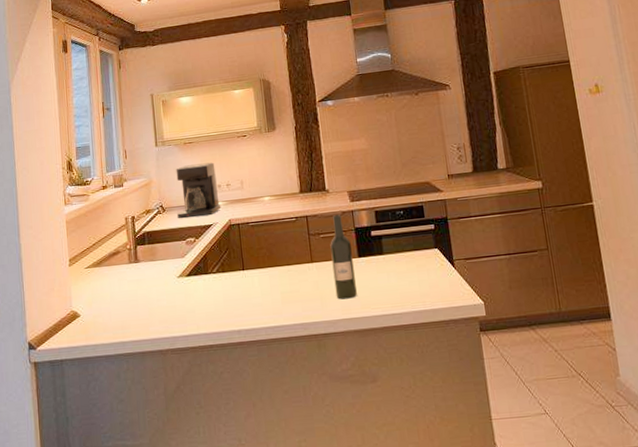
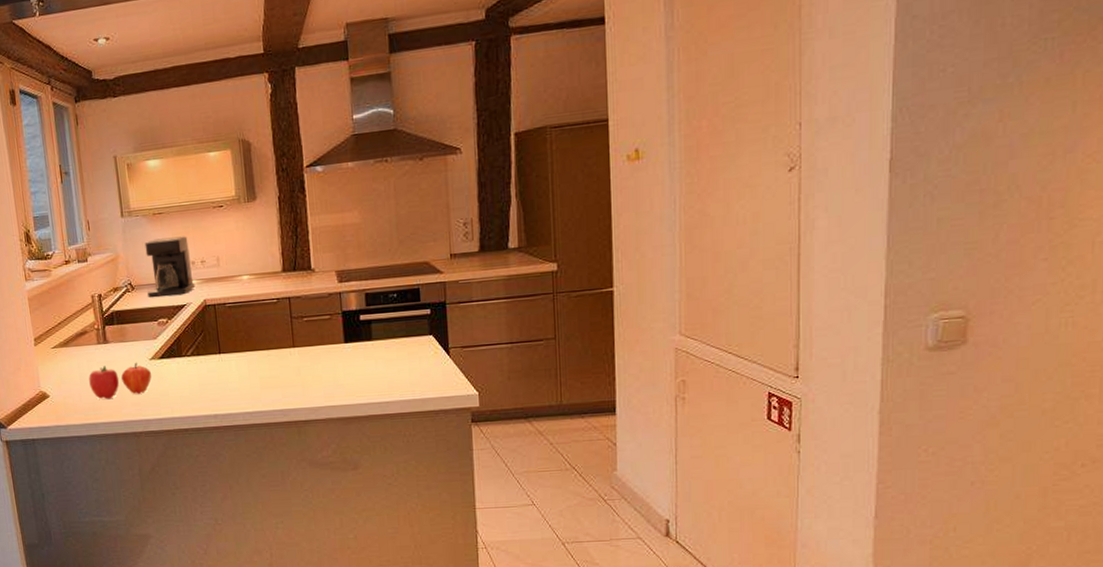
fruit: none [119,284,149,318] -> present [89,366,120,400]
fruit: none [149,280,180,312] -> present [120,362,152,395]
wine bottle: present [330,214,358,300] -> none [314,296,342,386]

